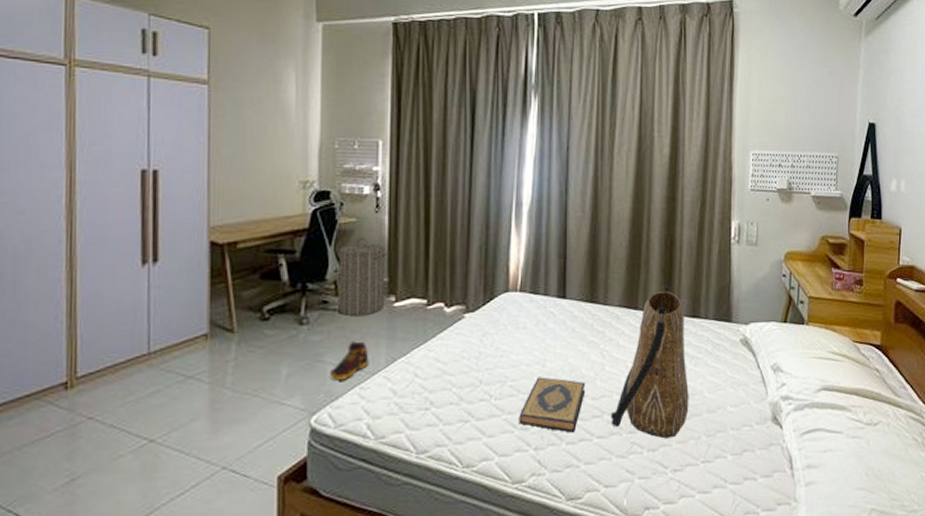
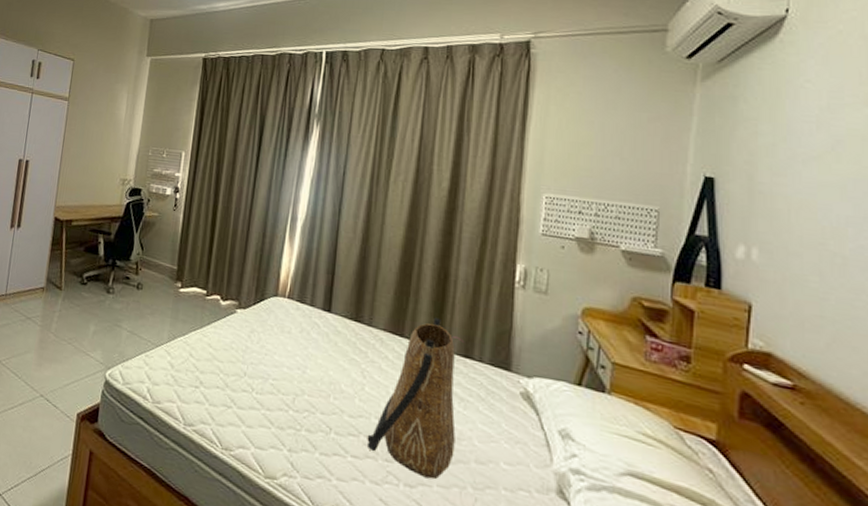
shoe: present [330,341,369,381] -> none [124,314,156,347]
laundry hamper: present [338,238,387,317] -> none [136,230,179,295]
hardback book: present [519,377,586,433] -> none [276,381,344,445]

